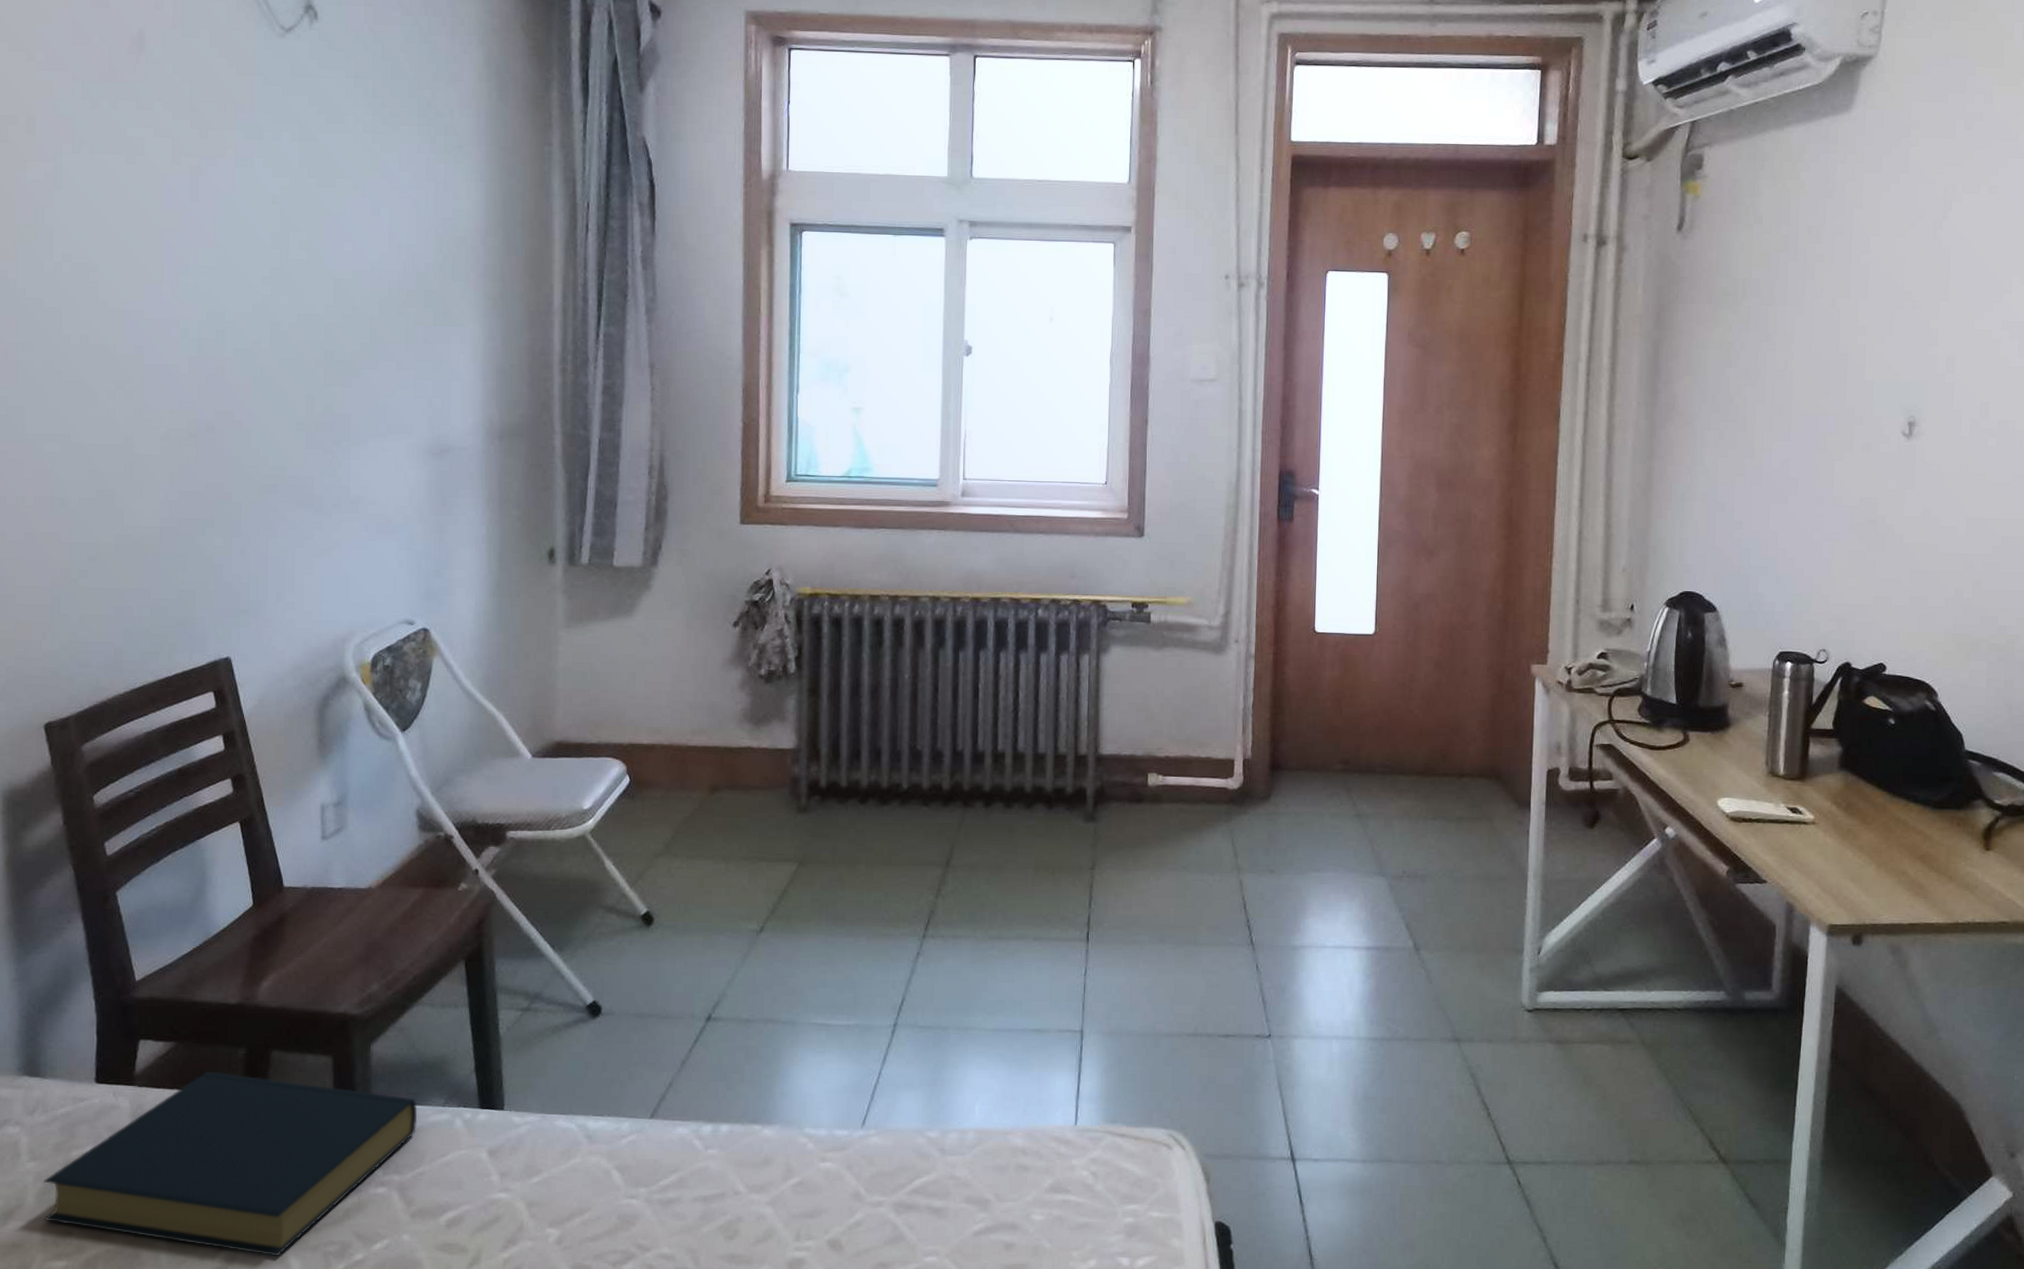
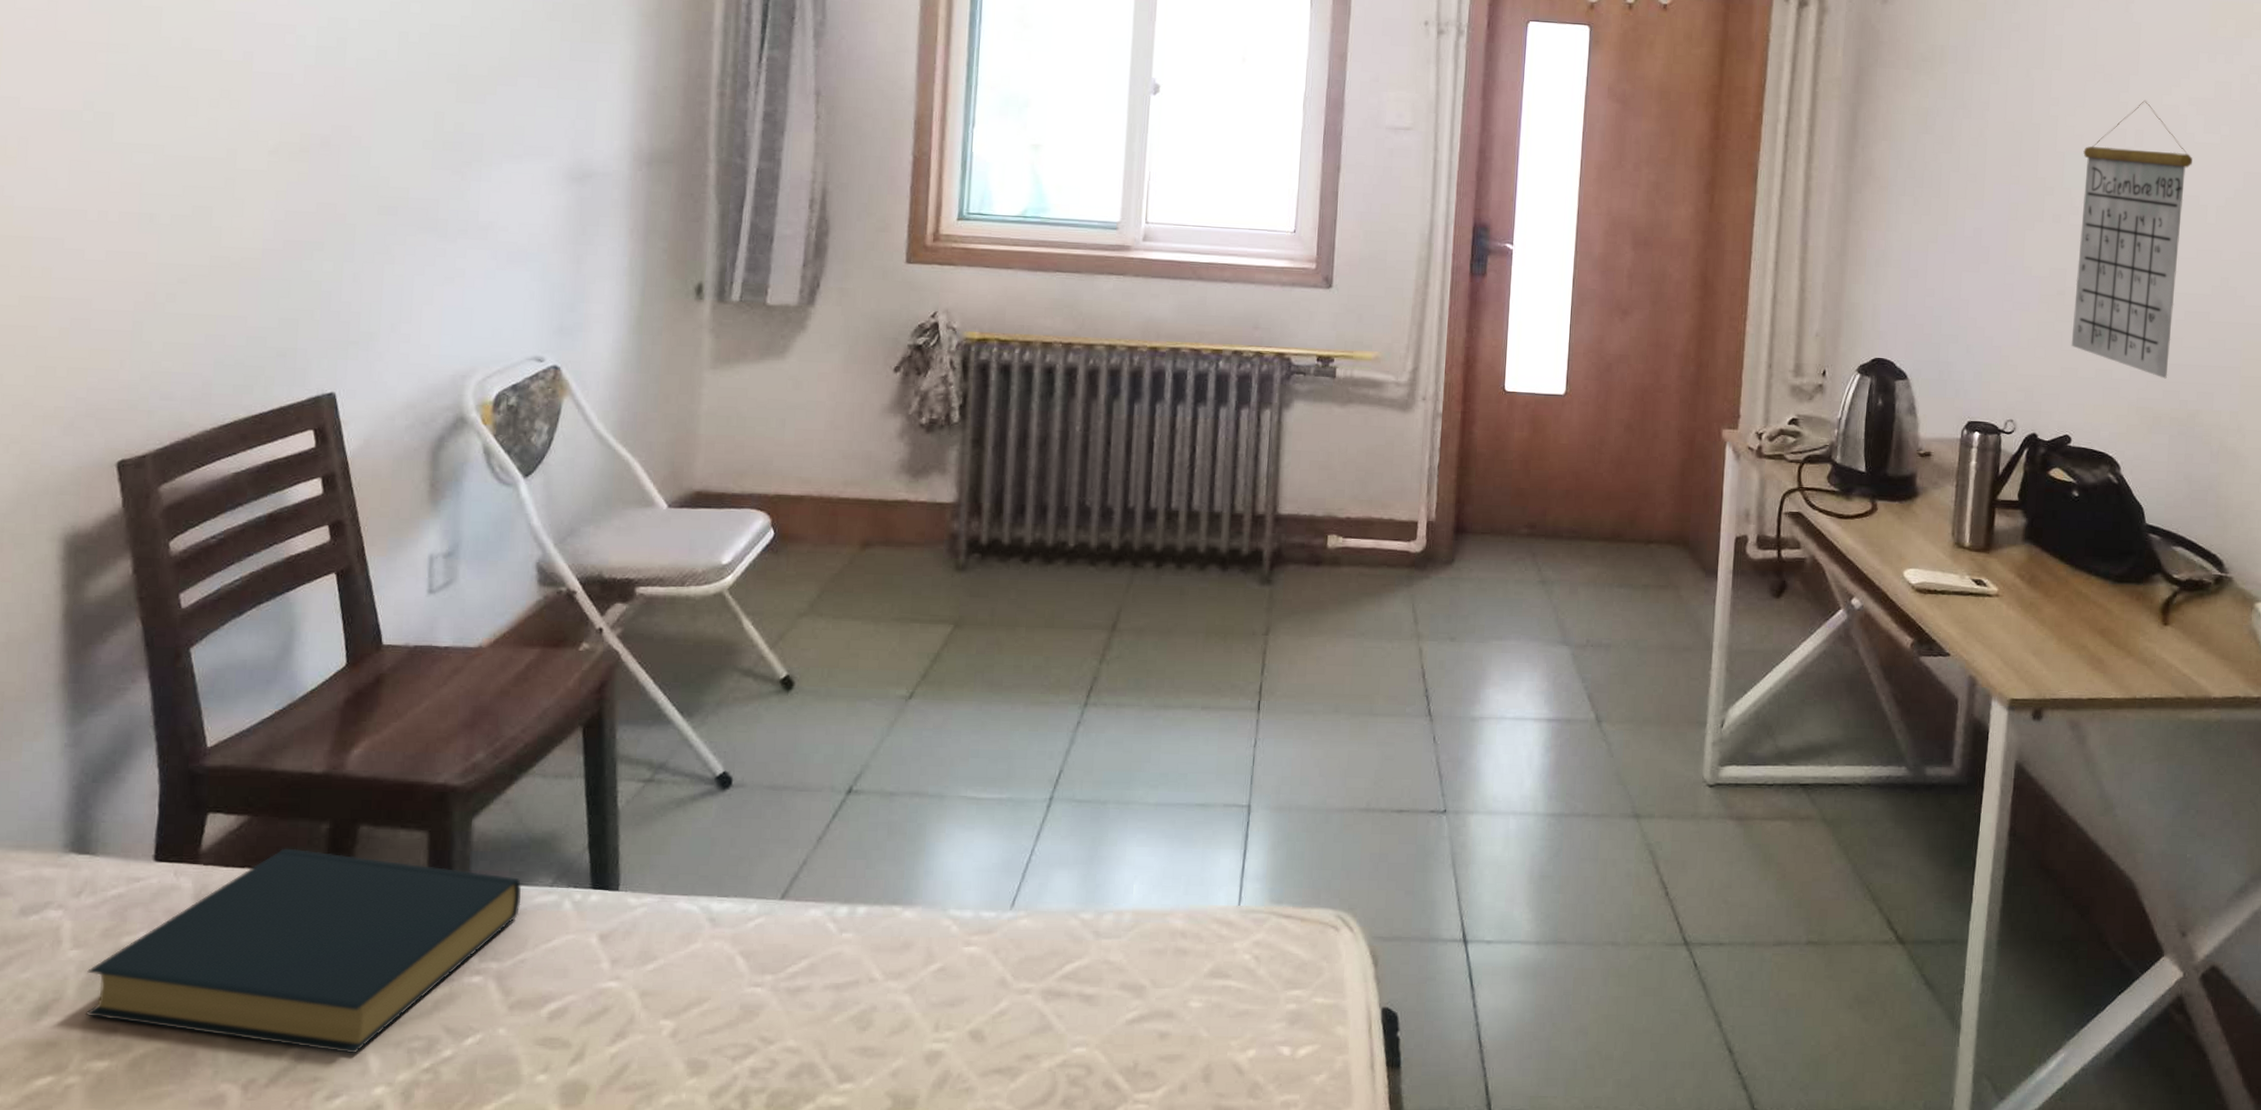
calendar: none [1884,325,2007,605] -> present [2071,100,2192,379]

